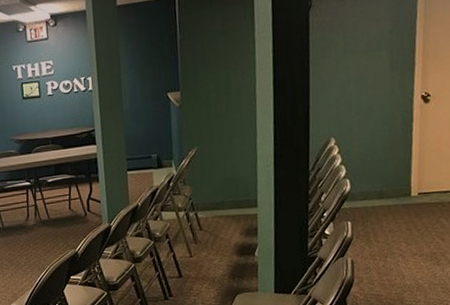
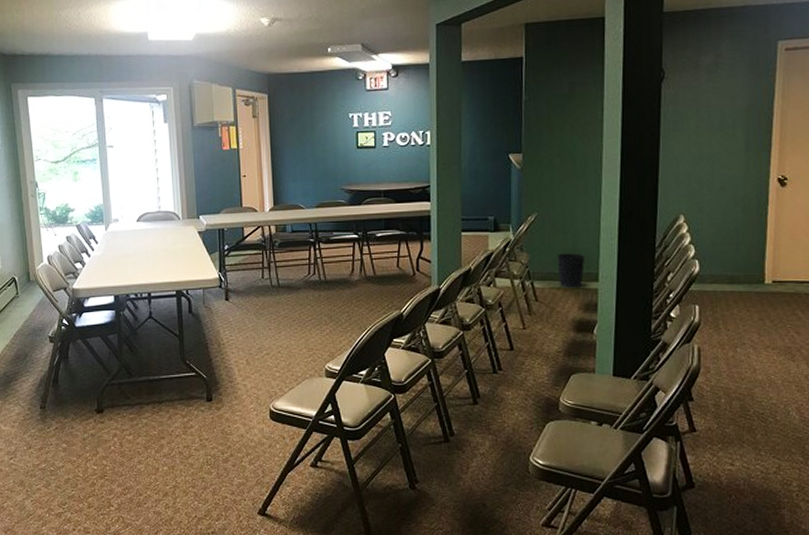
wastebasket: none [217,182,245,216] -> present [557,253,586,288]

